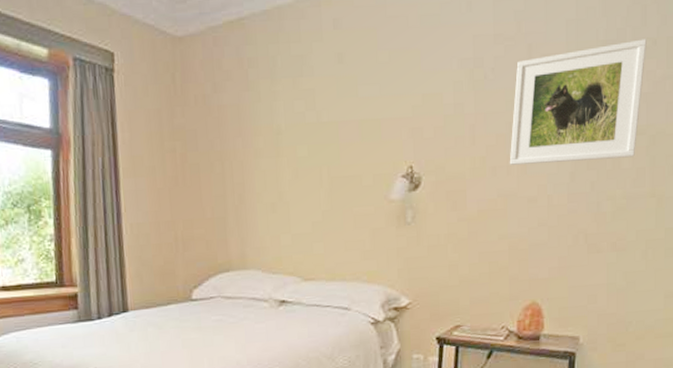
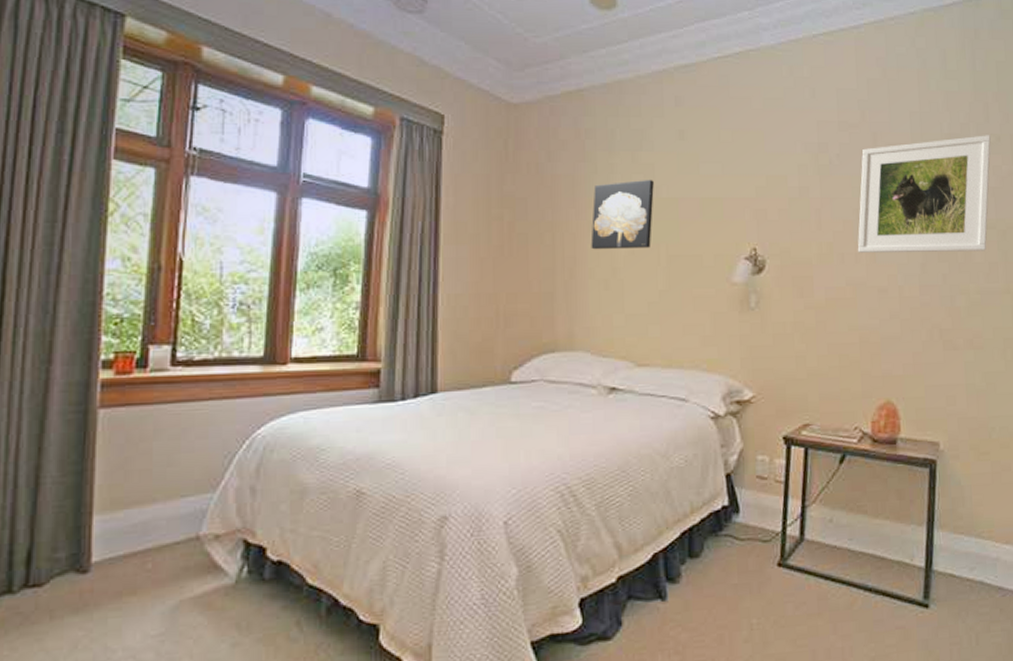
wall art: none [257,104,315,176] -> present [591,179,654,250]

